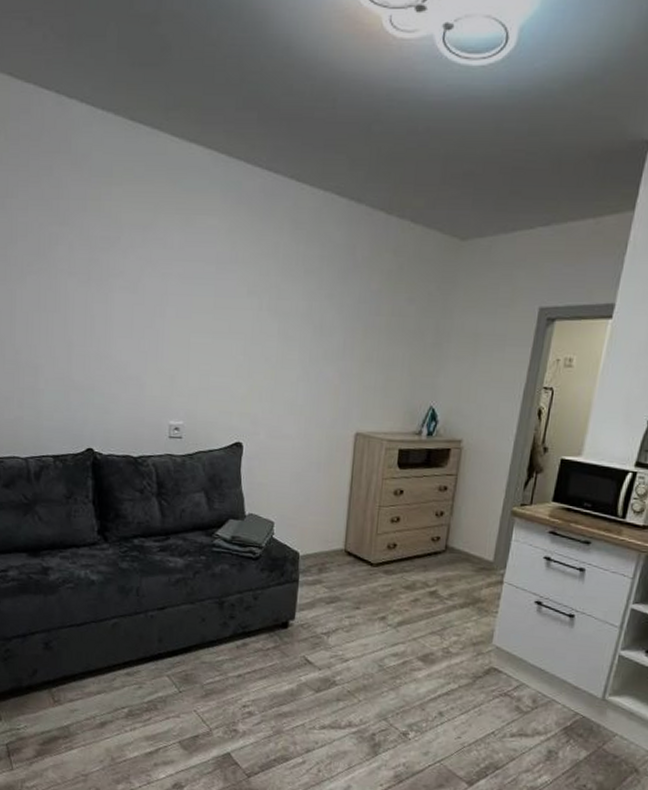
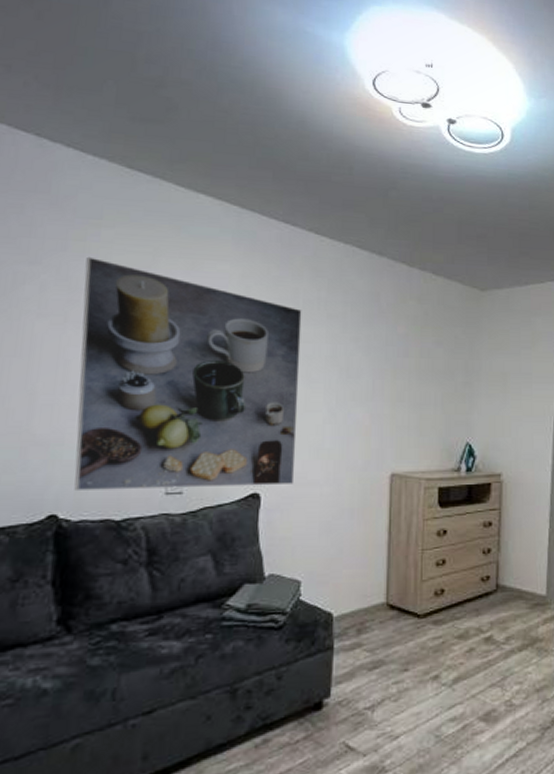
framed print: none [101,216,282,437] -> present [74,256,302,492]

